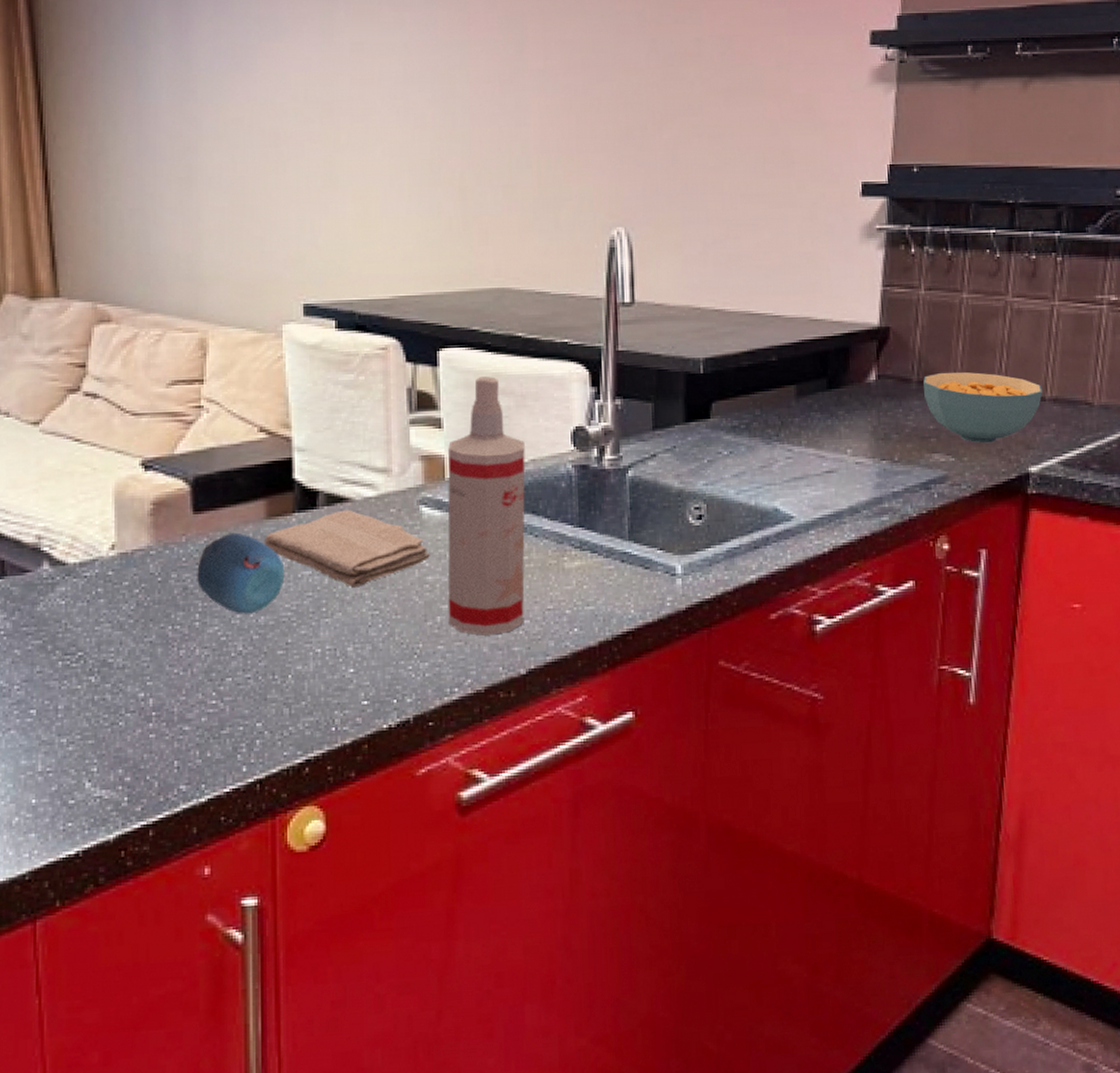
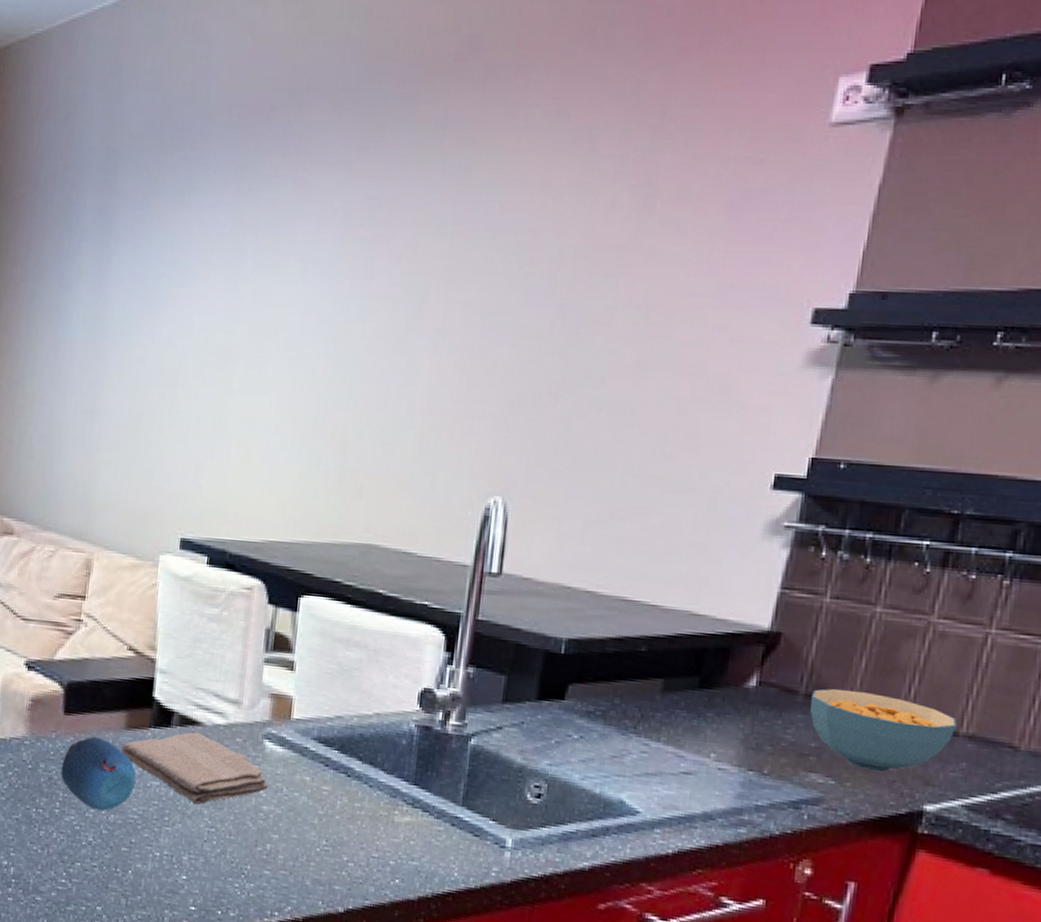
spray bottle: present [447,376,526,636] -> none [277,627,372,871]

